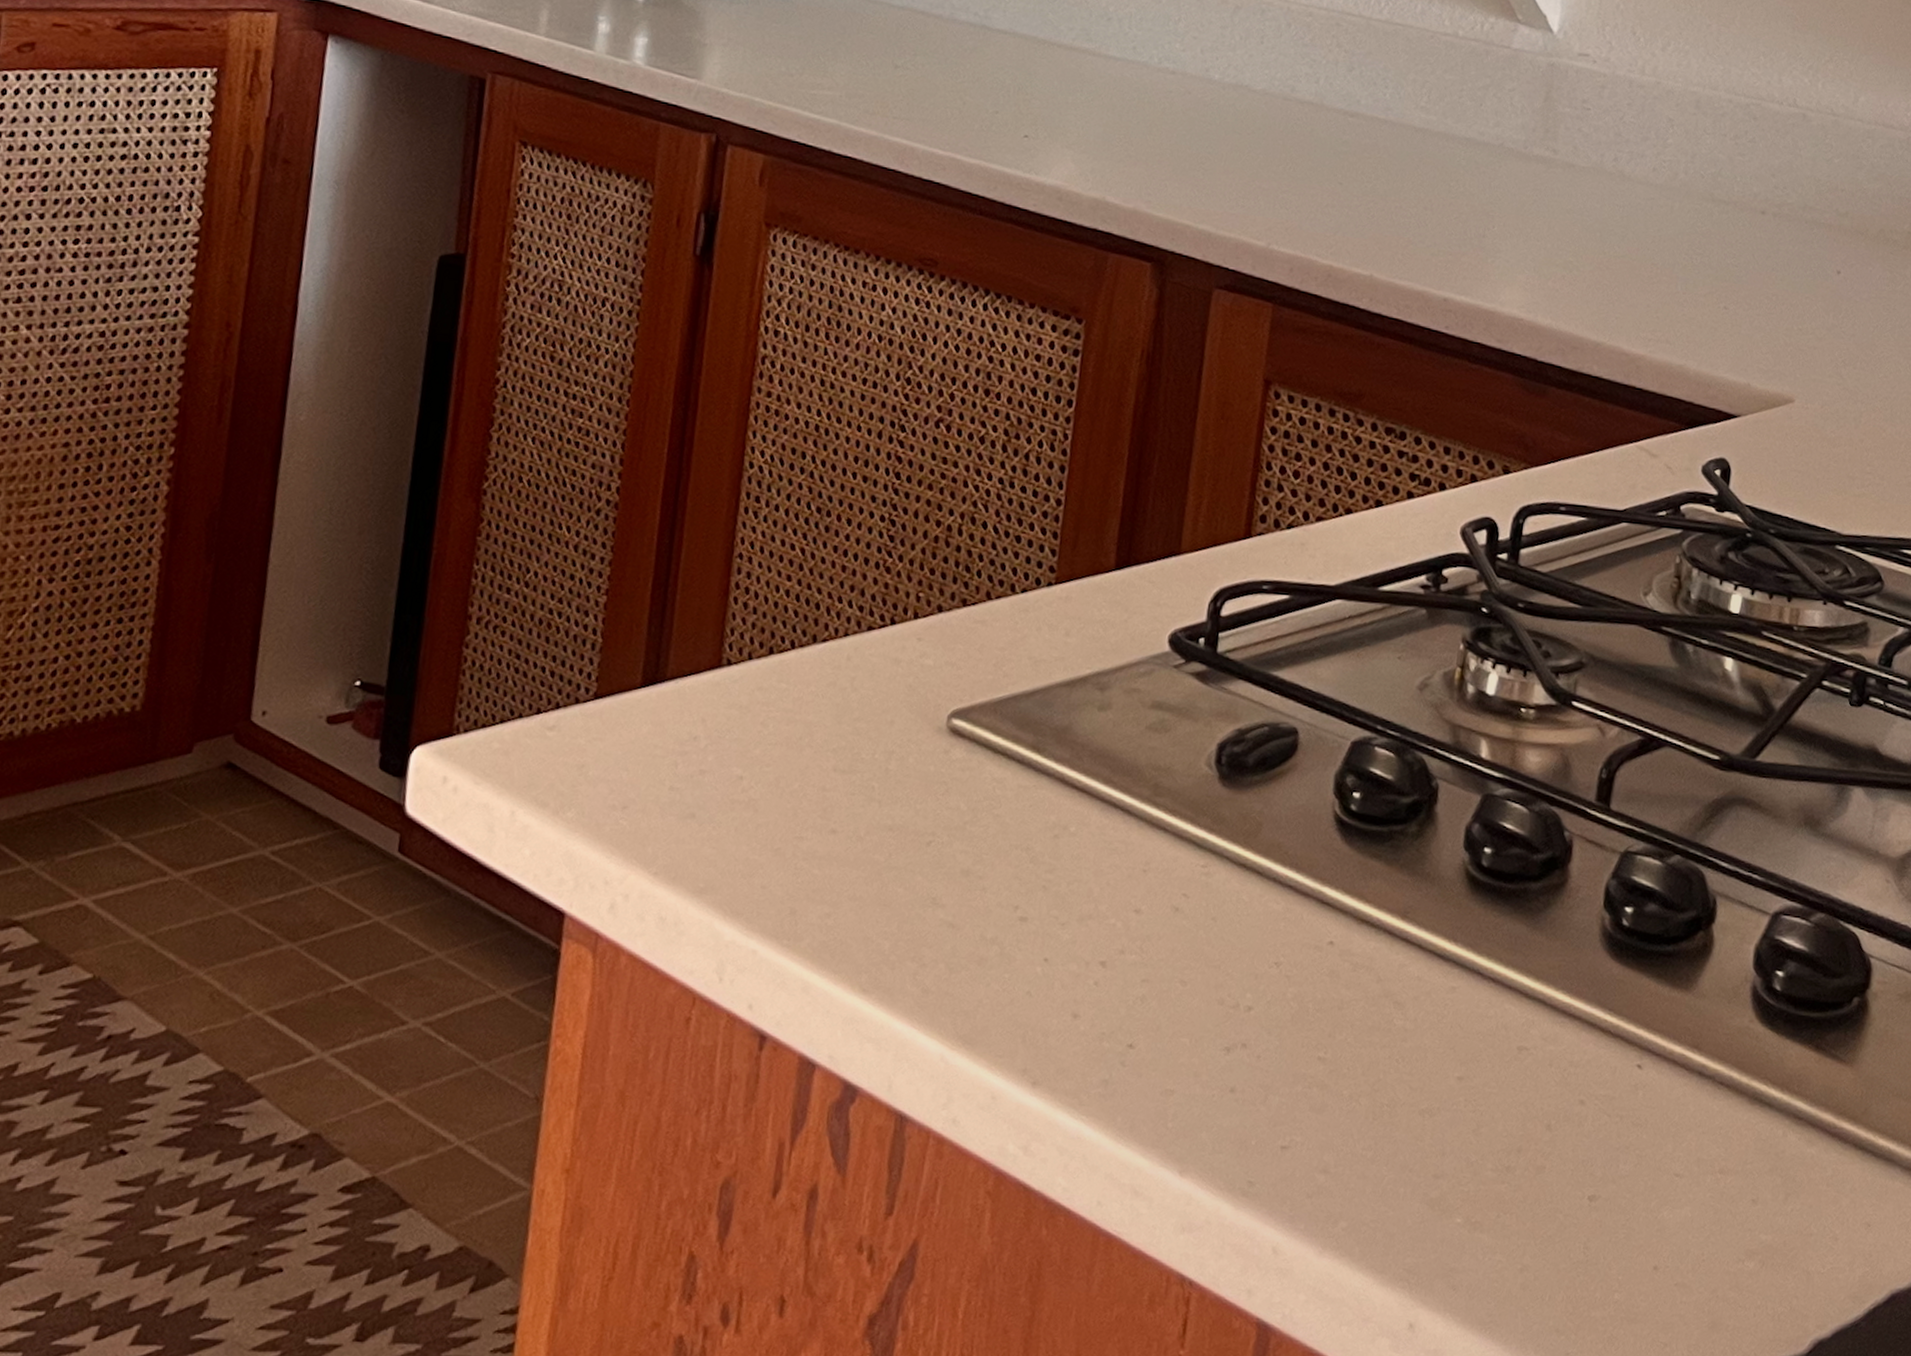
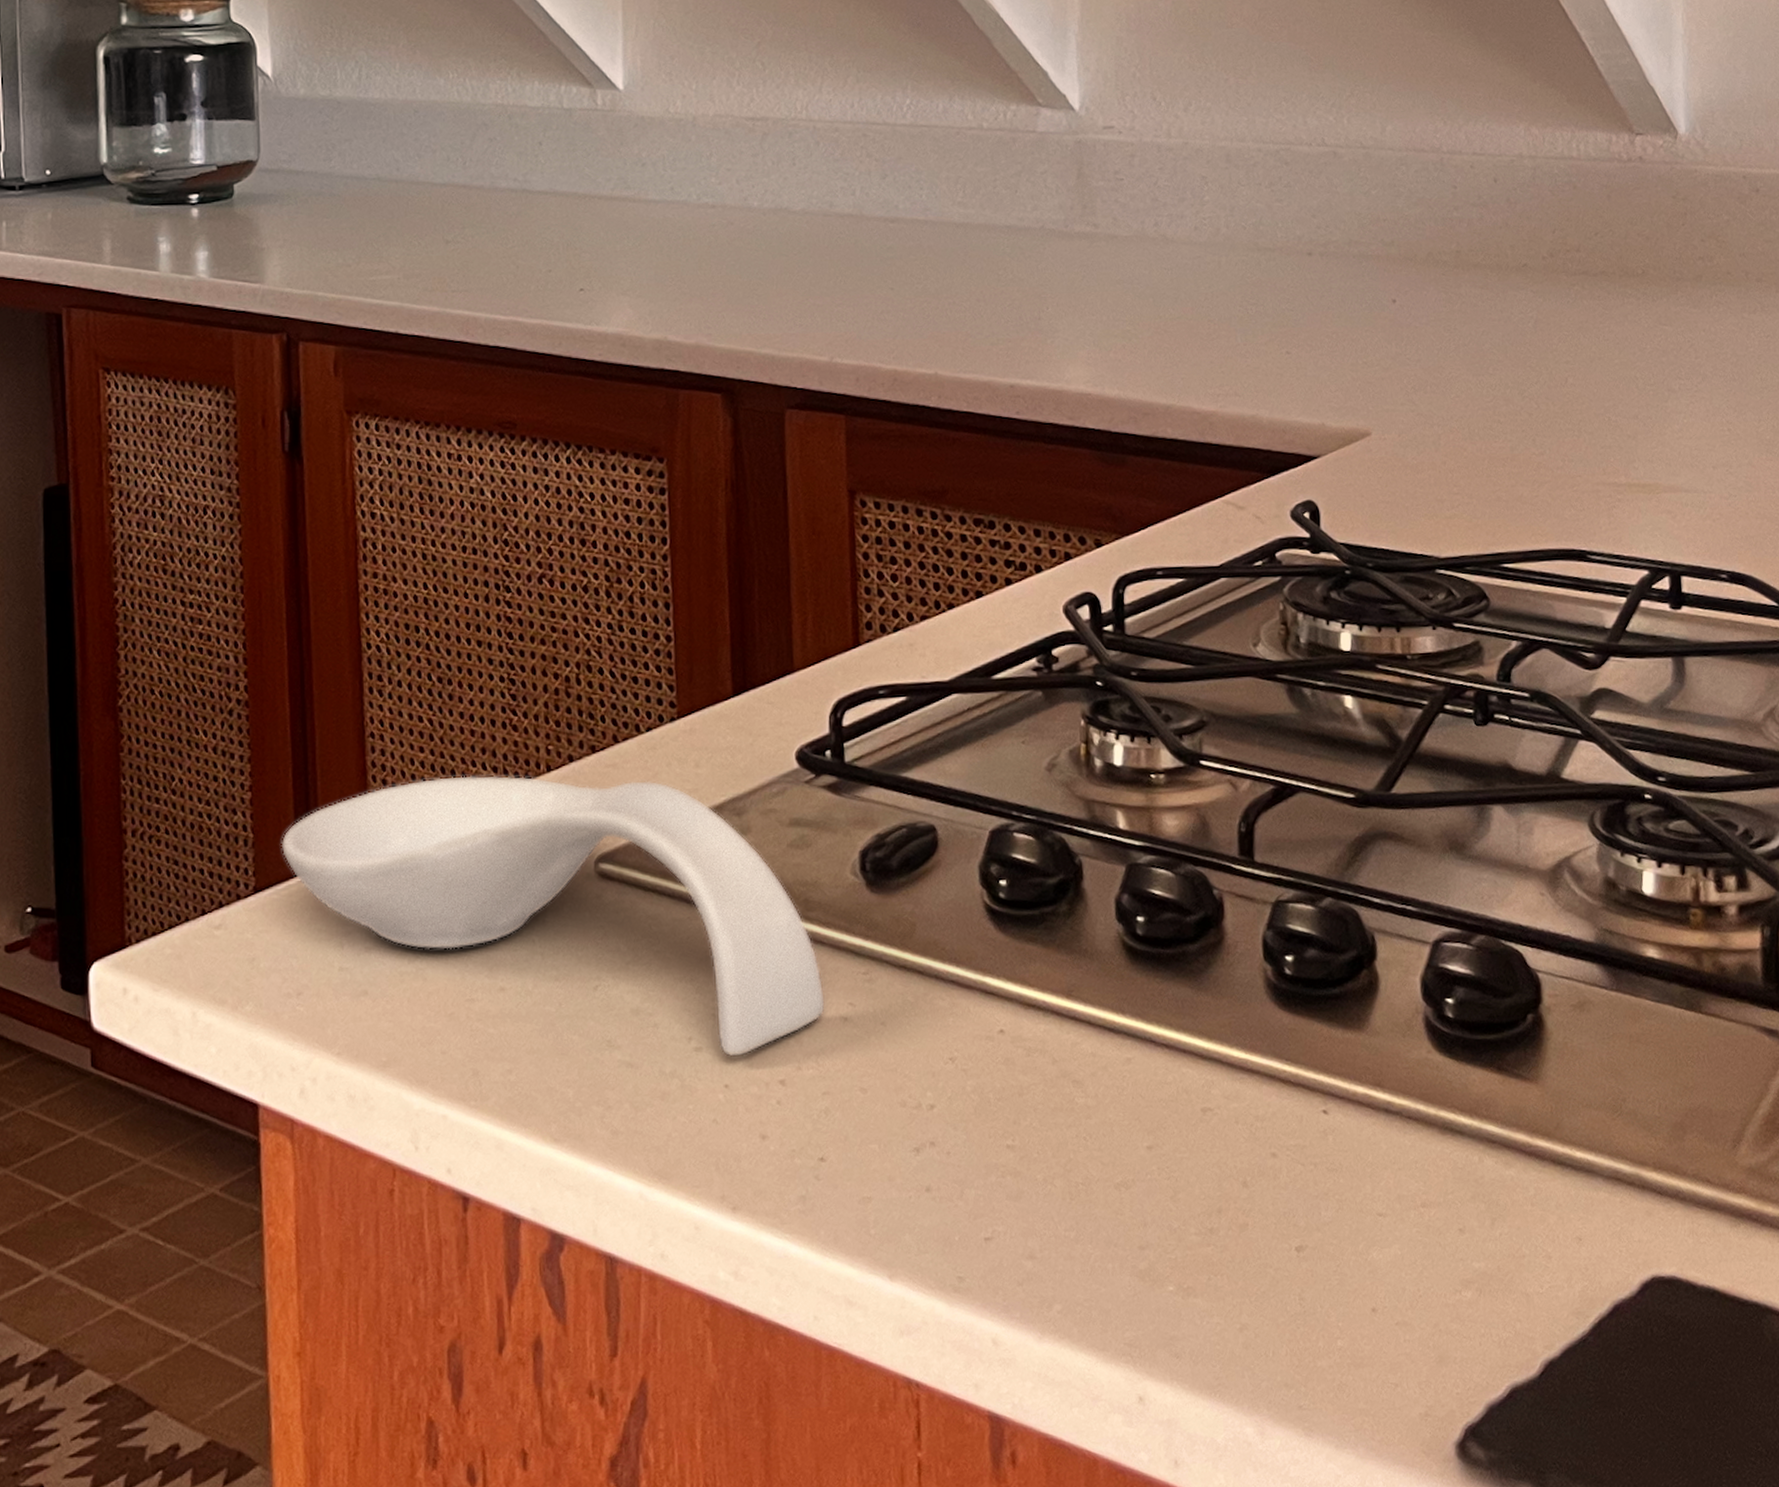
spoon rest: none [628,608,1160,932] -> present [281,775,826,1057]

